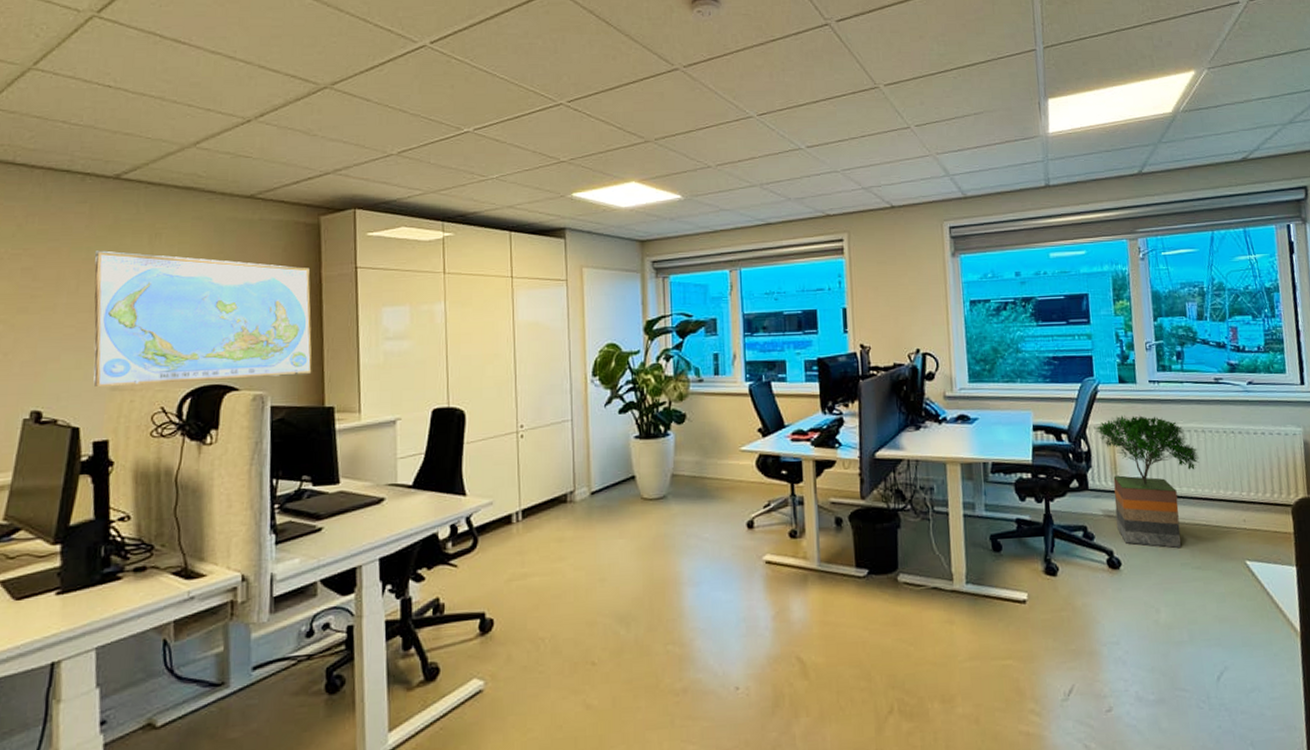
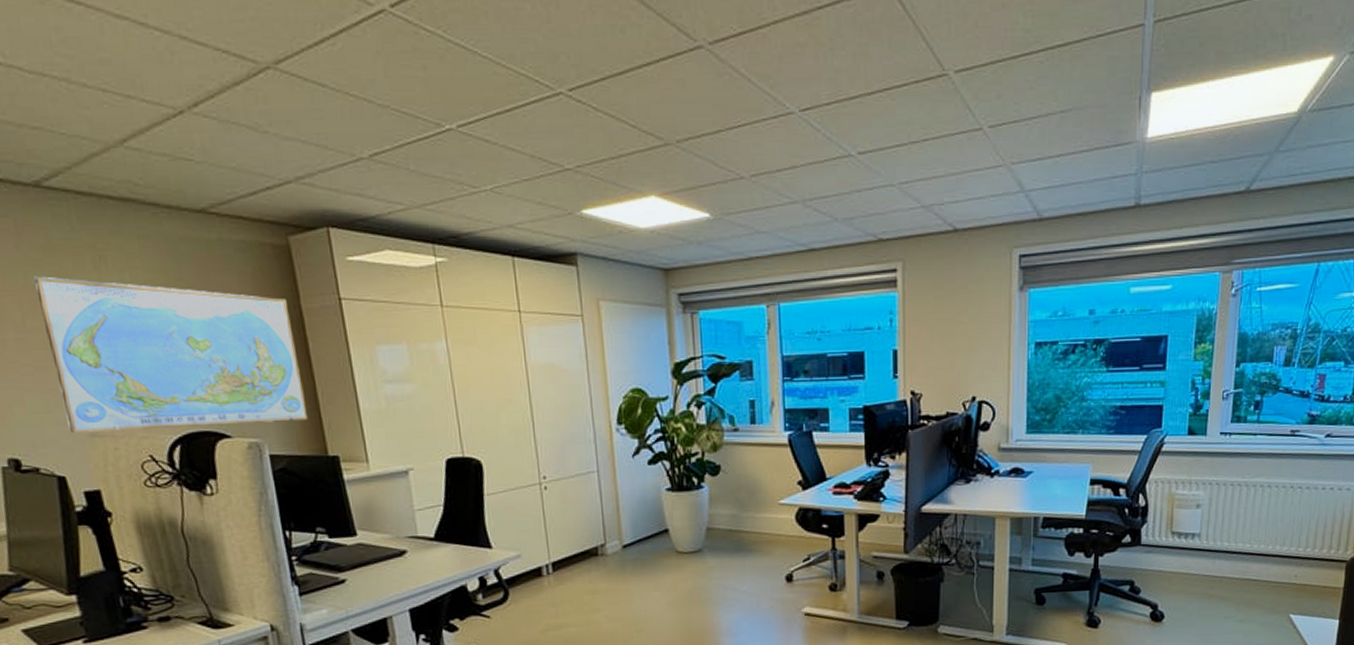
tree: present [1095,415,1200,549] -> none [1156,468,1261,603]

